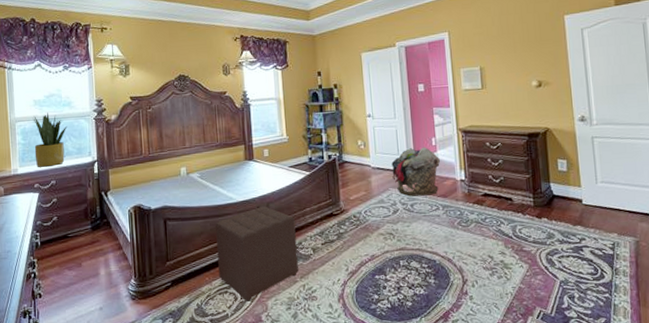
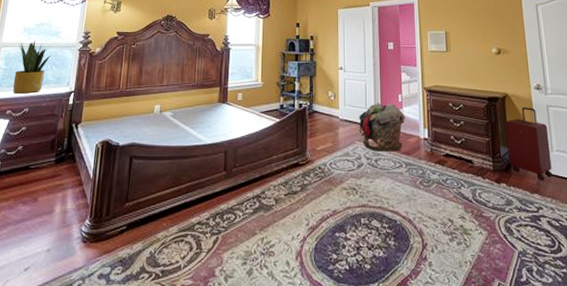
ottoman: present [215,206,299,302] -> none [177,151,260,253]
suitcase: none [546,140,597,213] -> present [505,107,553,181]

